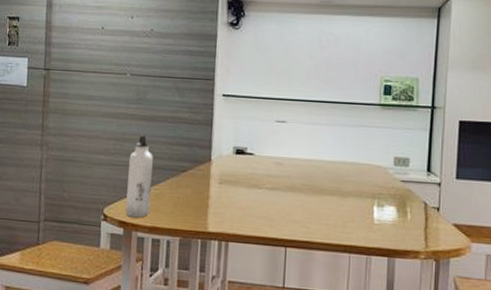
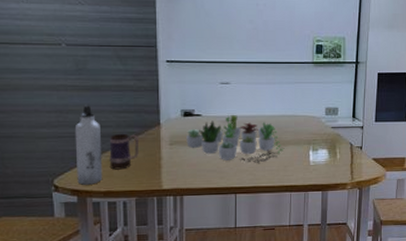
mug: none [157,166,188,205] -> present [109,133,139,170]
succulent plant: none [236,155,343,216] -> present [186,114,283,164]

